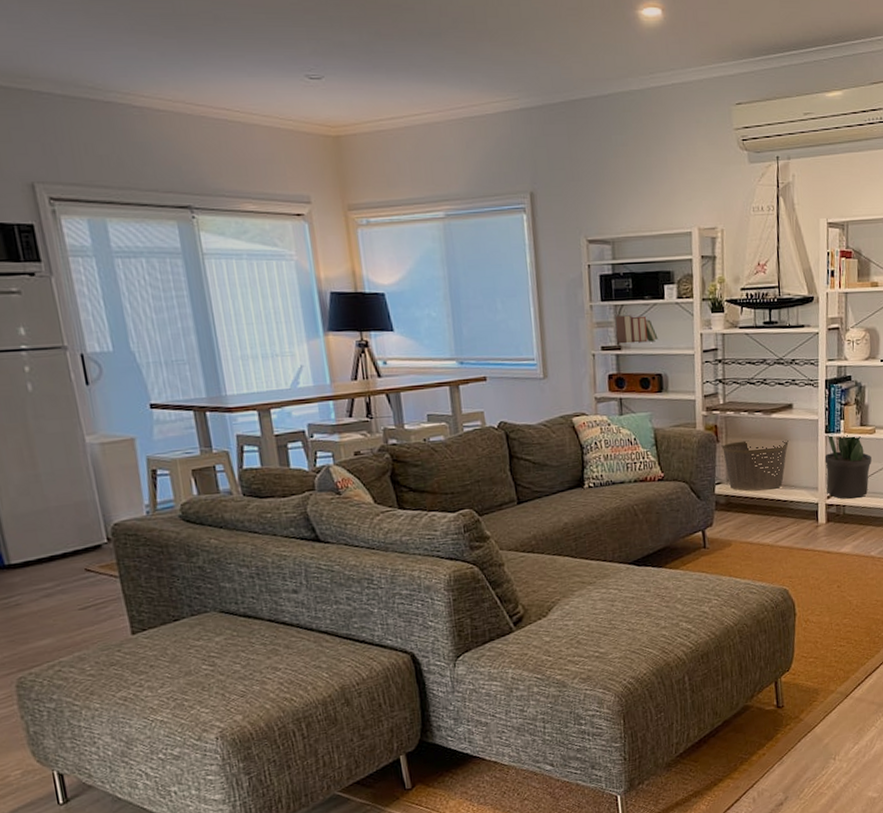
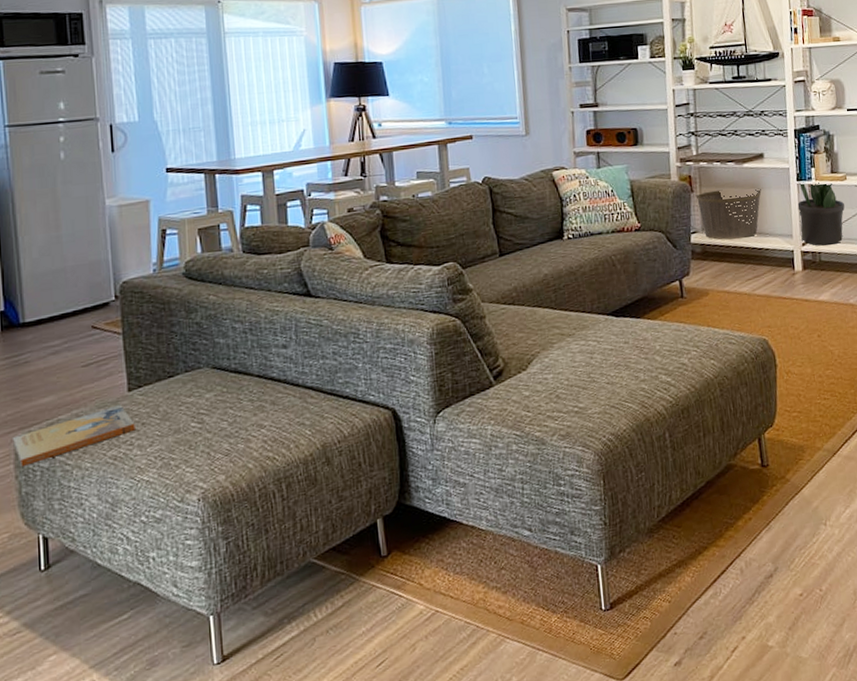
book: none [13,647,144,708] -> present [13,405,135,468]
books: present [615,315,658,344] -> none [592,74,633,102]

